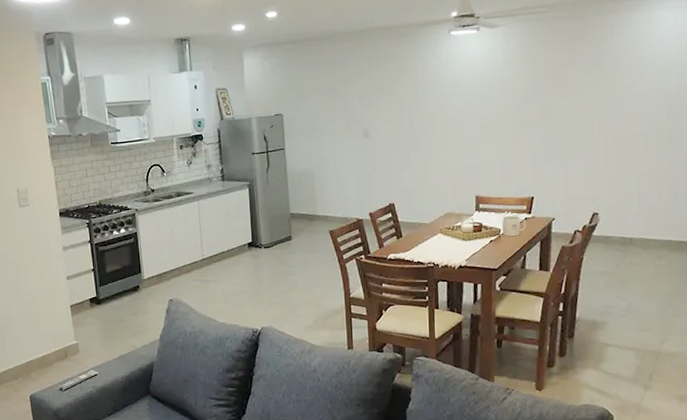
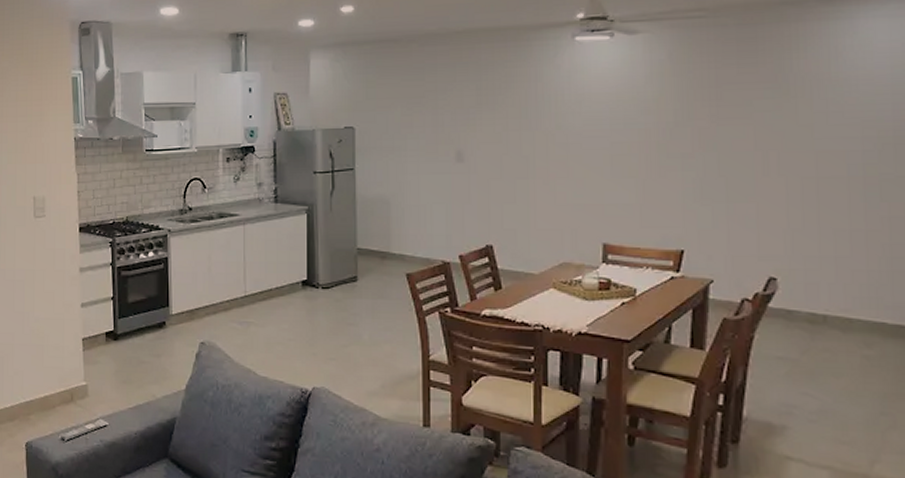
mug: present [501,216,527,237] -> none [638,273,674,300]

